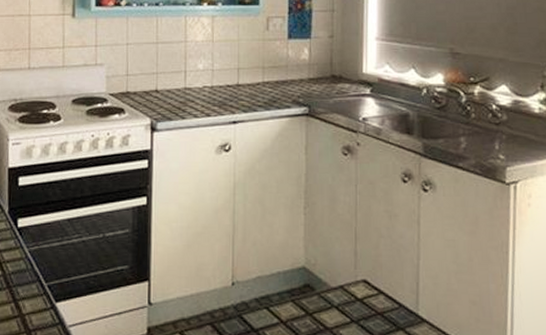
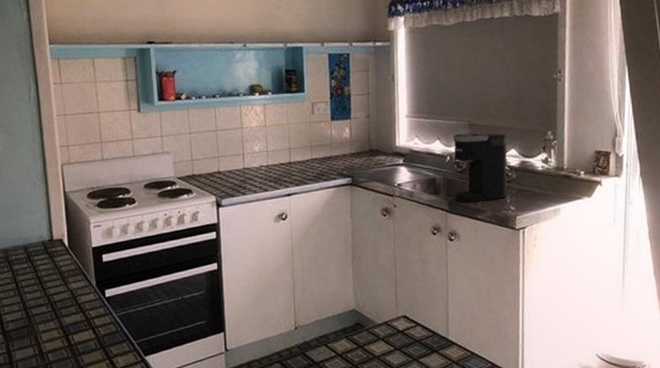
coffee maker: none [430,62,497,147] -> present [452,133,507,203]

